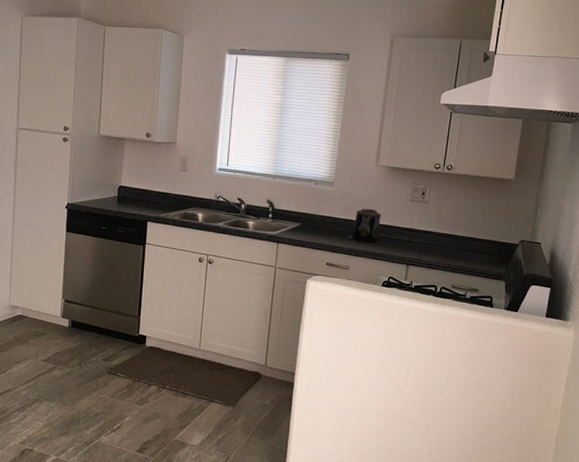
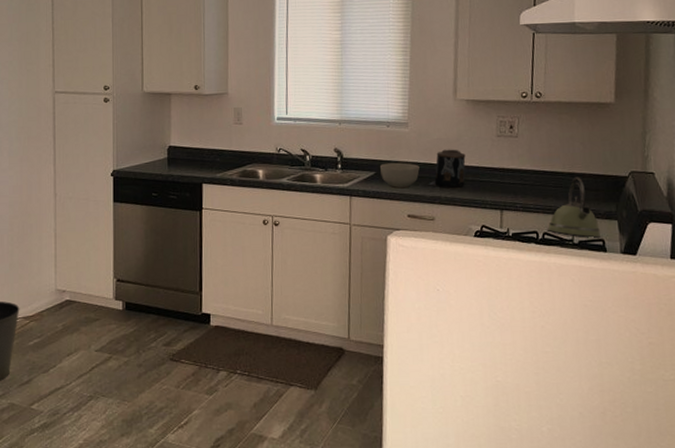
bowl: none [306,216,340,240] -> present [380,162,420,189]
kettle: none [445,241,490,295] -> present [547,177,602,238]

